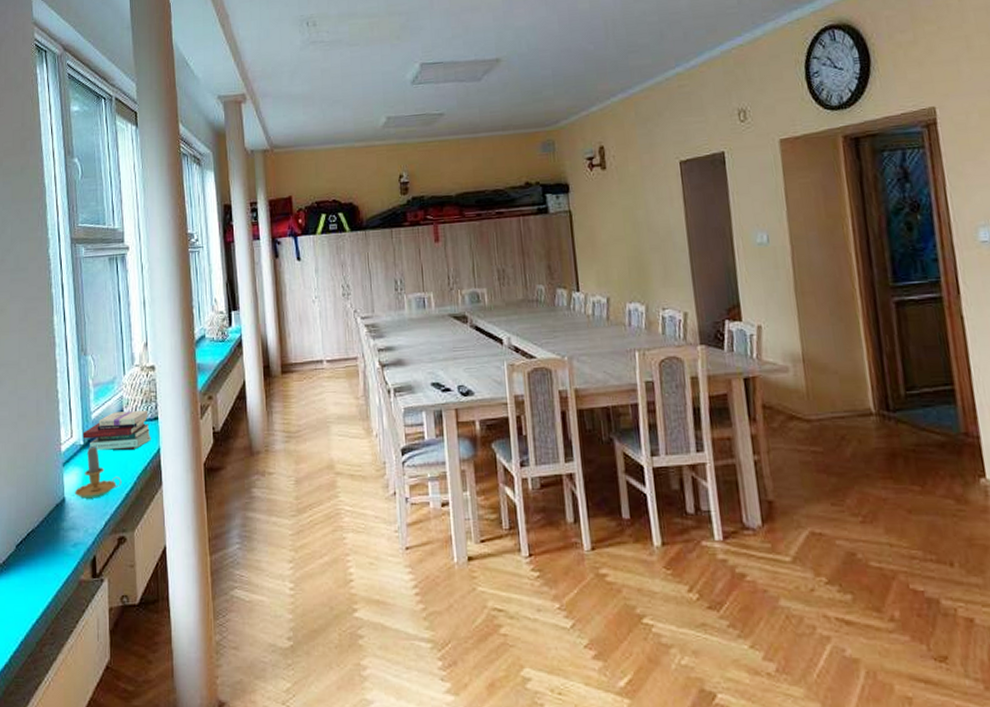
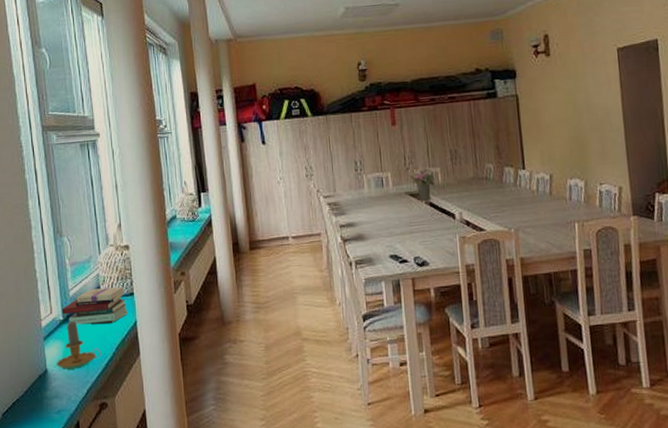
flower bouquet: none [453,288,484,326] -> present [409,167,438,202]

